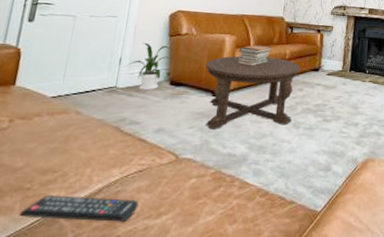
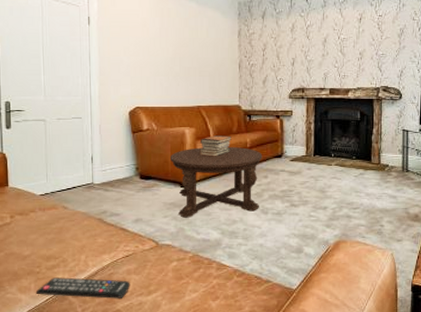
house plant: present [124,42,174,90] -> none [96,140,139,184]

